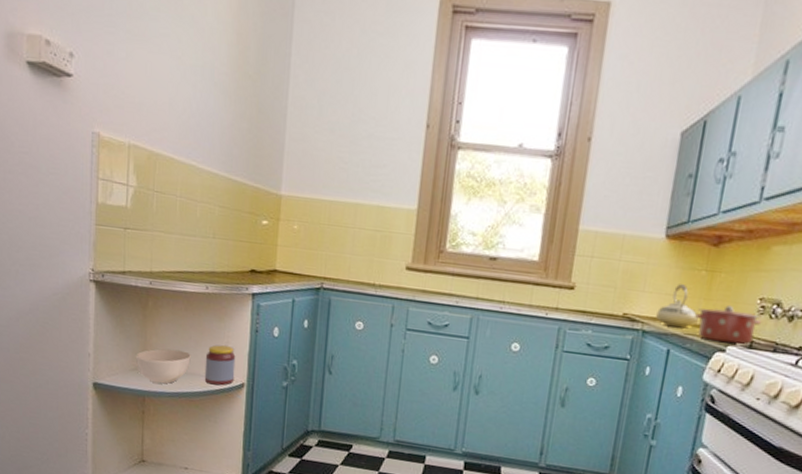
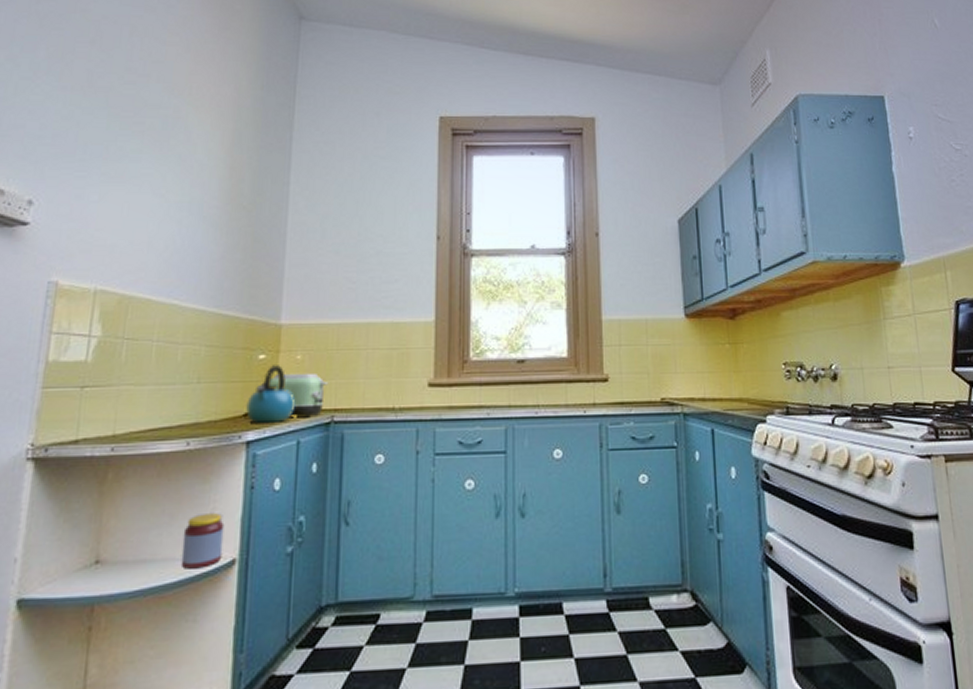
bowl: present [135,349,191,384] -> none [83,530,163,582]
kettle: none [251,231,291,283] -> present [245,365,295,424]
toaster: none [271,240,320,282] -> present [270,373,329,418]
teakettle: present [656,284,699,329] -> none [693,360,735,405]
casserole: present [695,304,762,345] -> none [730,373,792,413]

